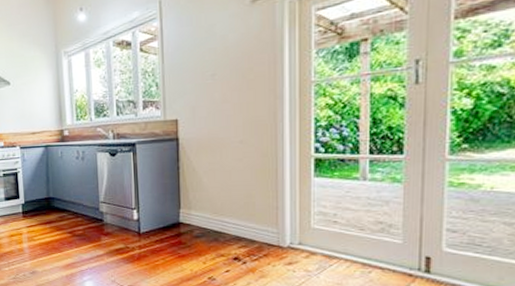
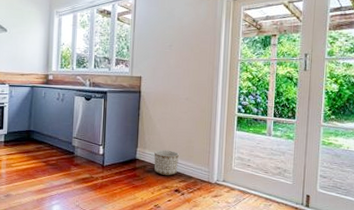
planter: none [203,209,236,240] -> present [154,149,179,175]

